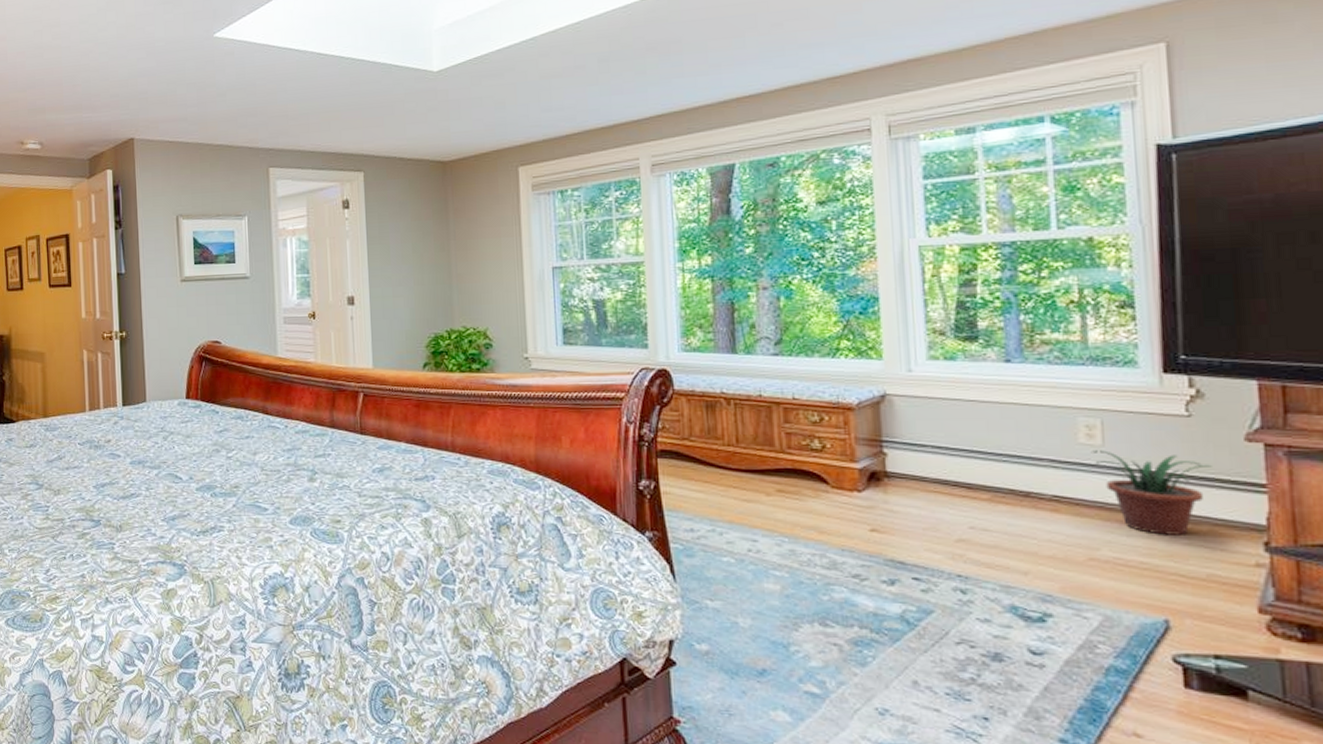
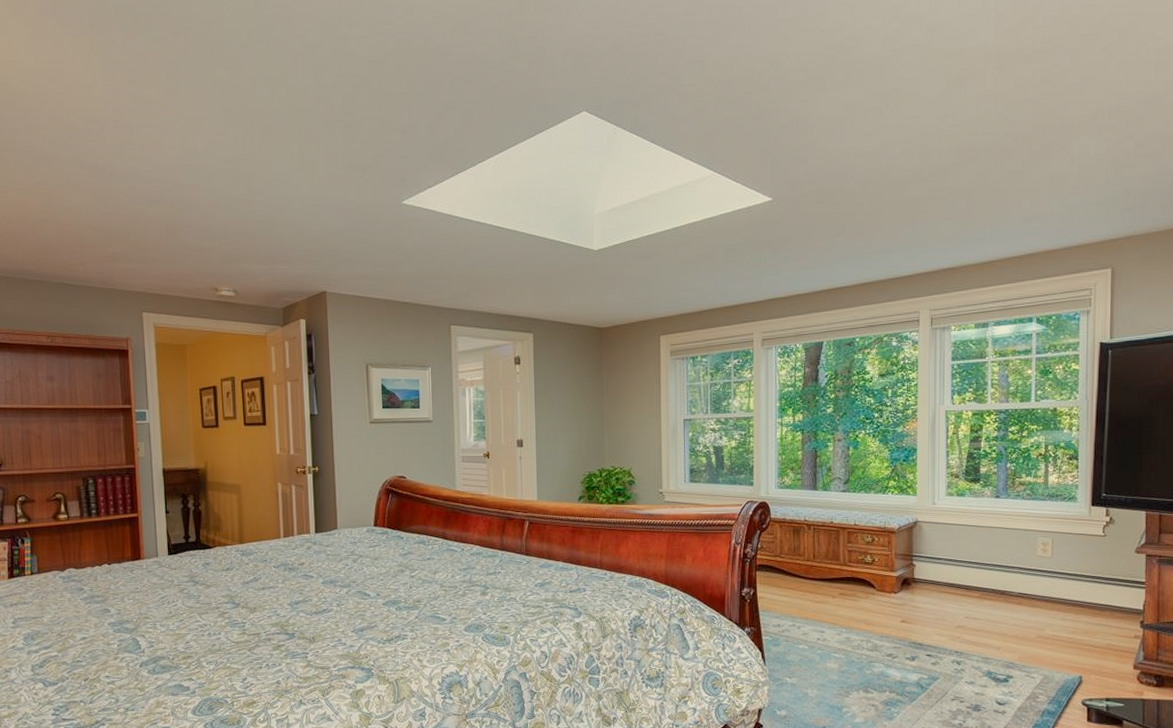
potted plant: present [1090,450,1212,535] -> none [1044,560,1115,618]

